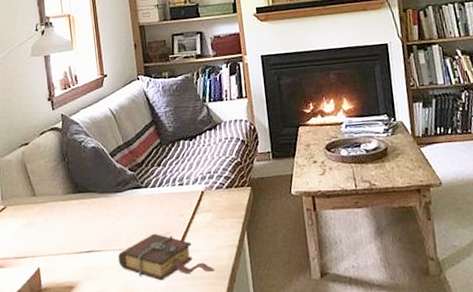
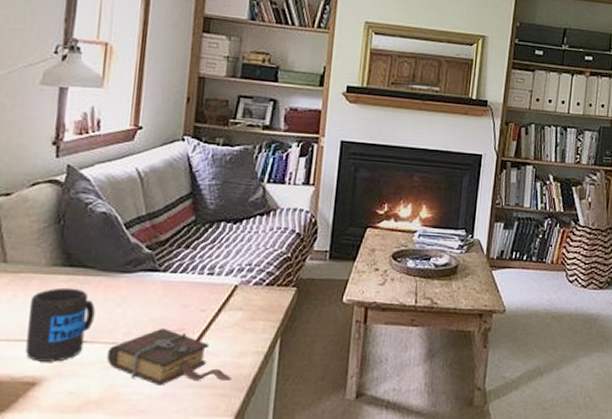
mug: none [57,209,104,270] -> present [25,287,96,362]

